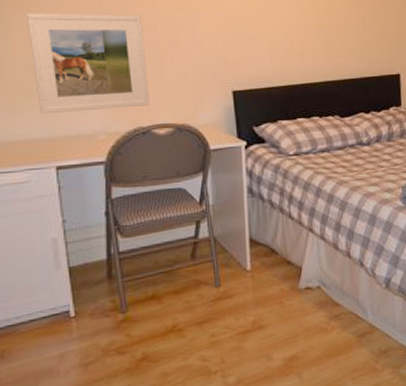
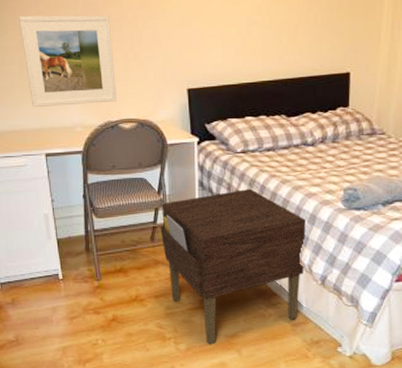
nightstand: none [202,192,367,373] -> present [160,188,306,345]

